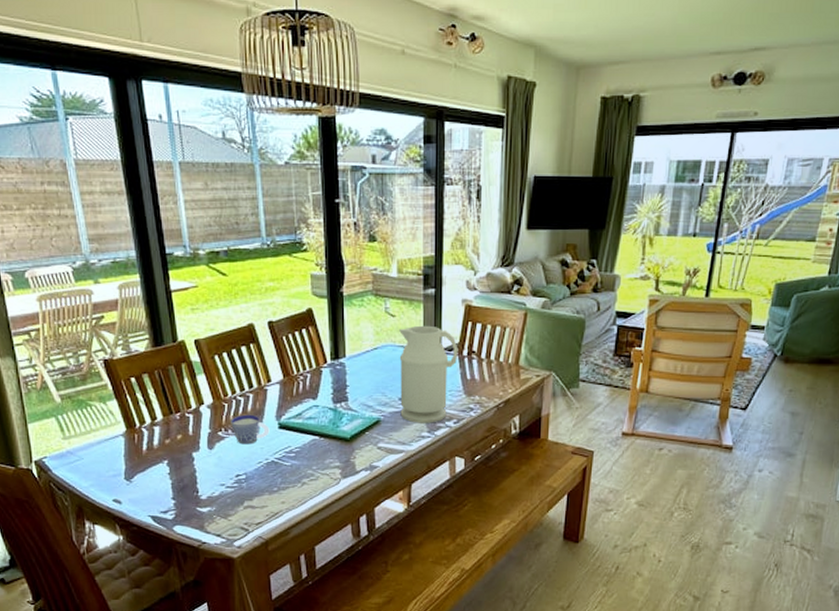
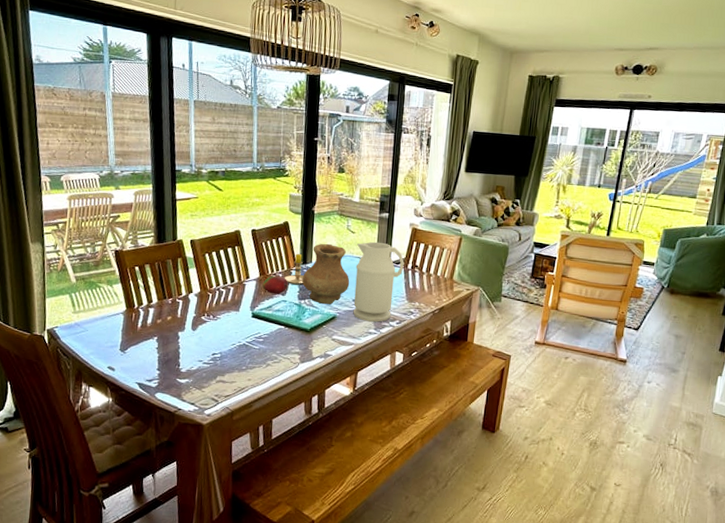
cup: present [231,414,270,445] -> none [213,303,244,329]
fruit: none [288,376,319,399] -> present [262,275,288,294]
candlestick: none [313,346,337,385] -> present [284,253,304,285]
vase: none [336,332,394,406] -> present [302,243,350,304]

